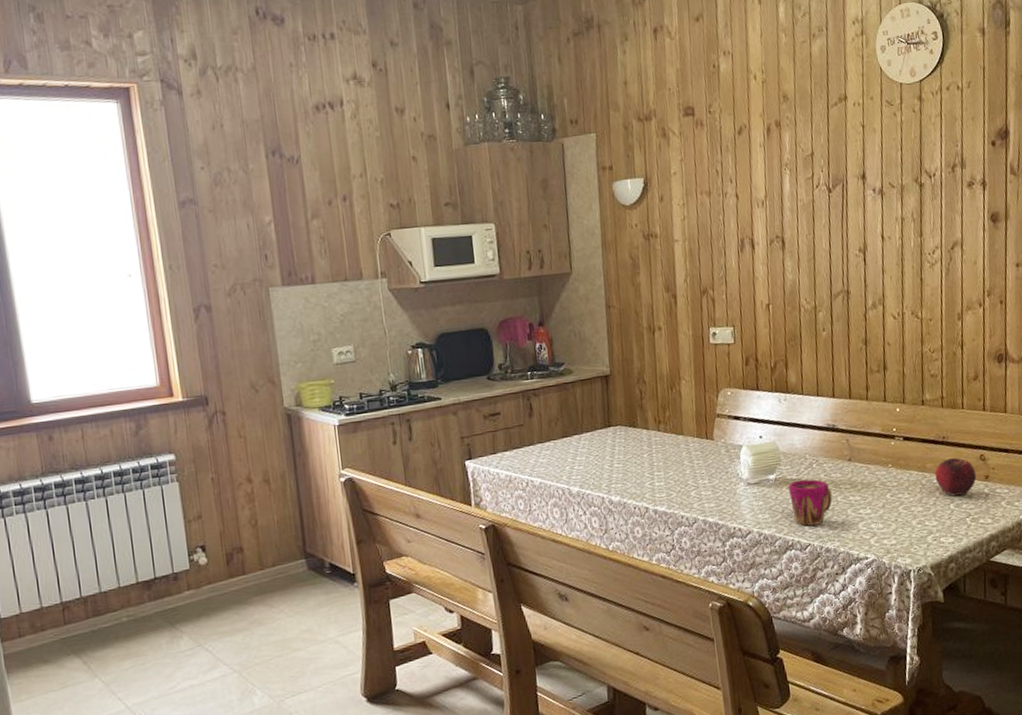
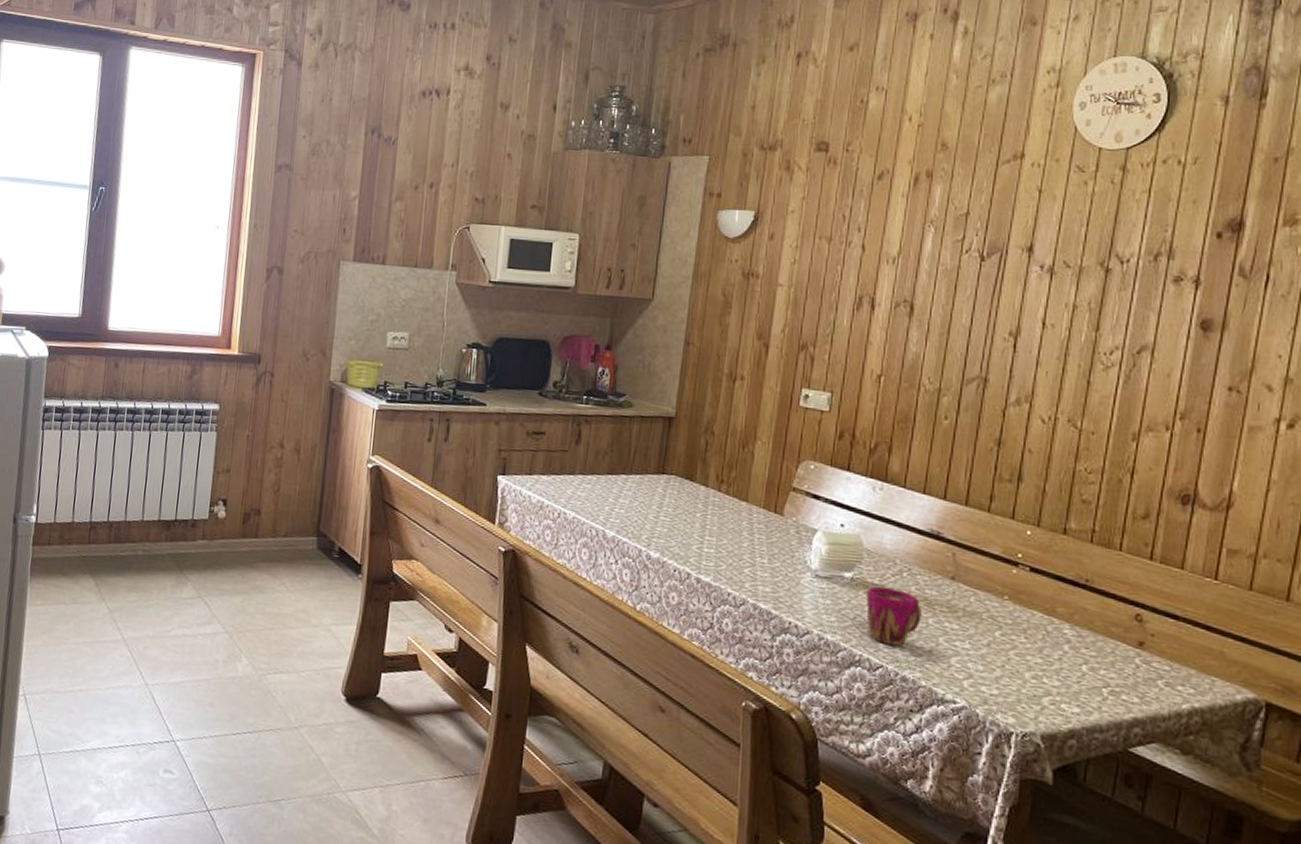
fruit: present [934,457,977,496] -> none [1066,607,1127,658]

